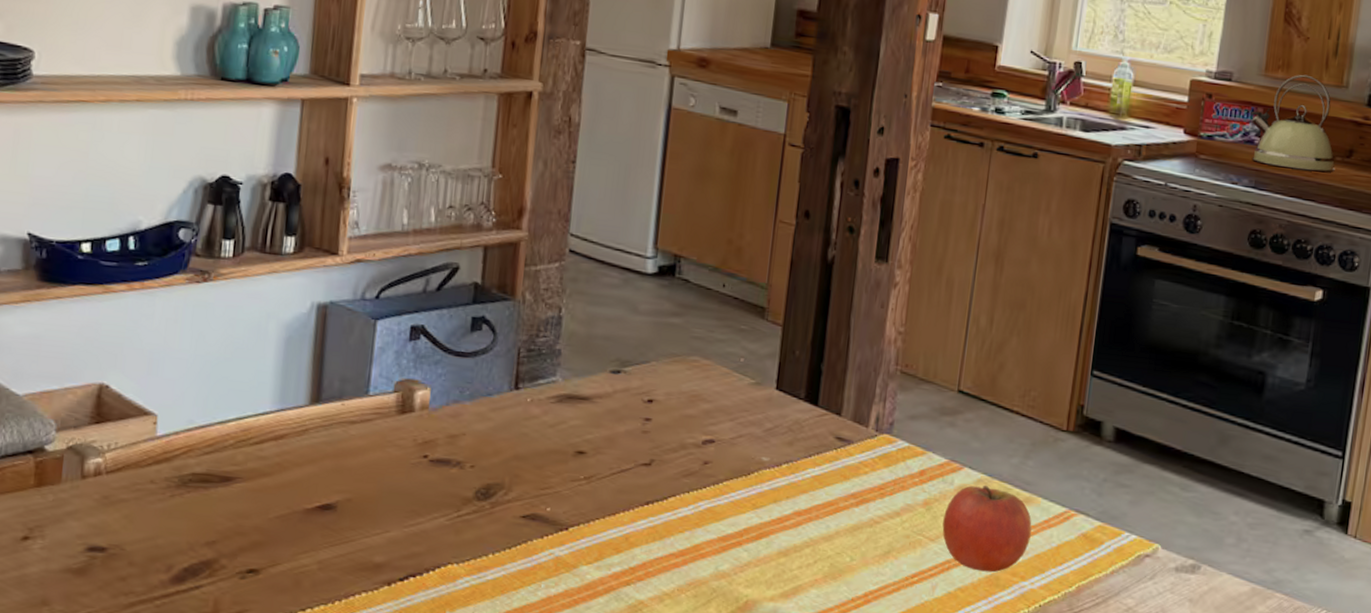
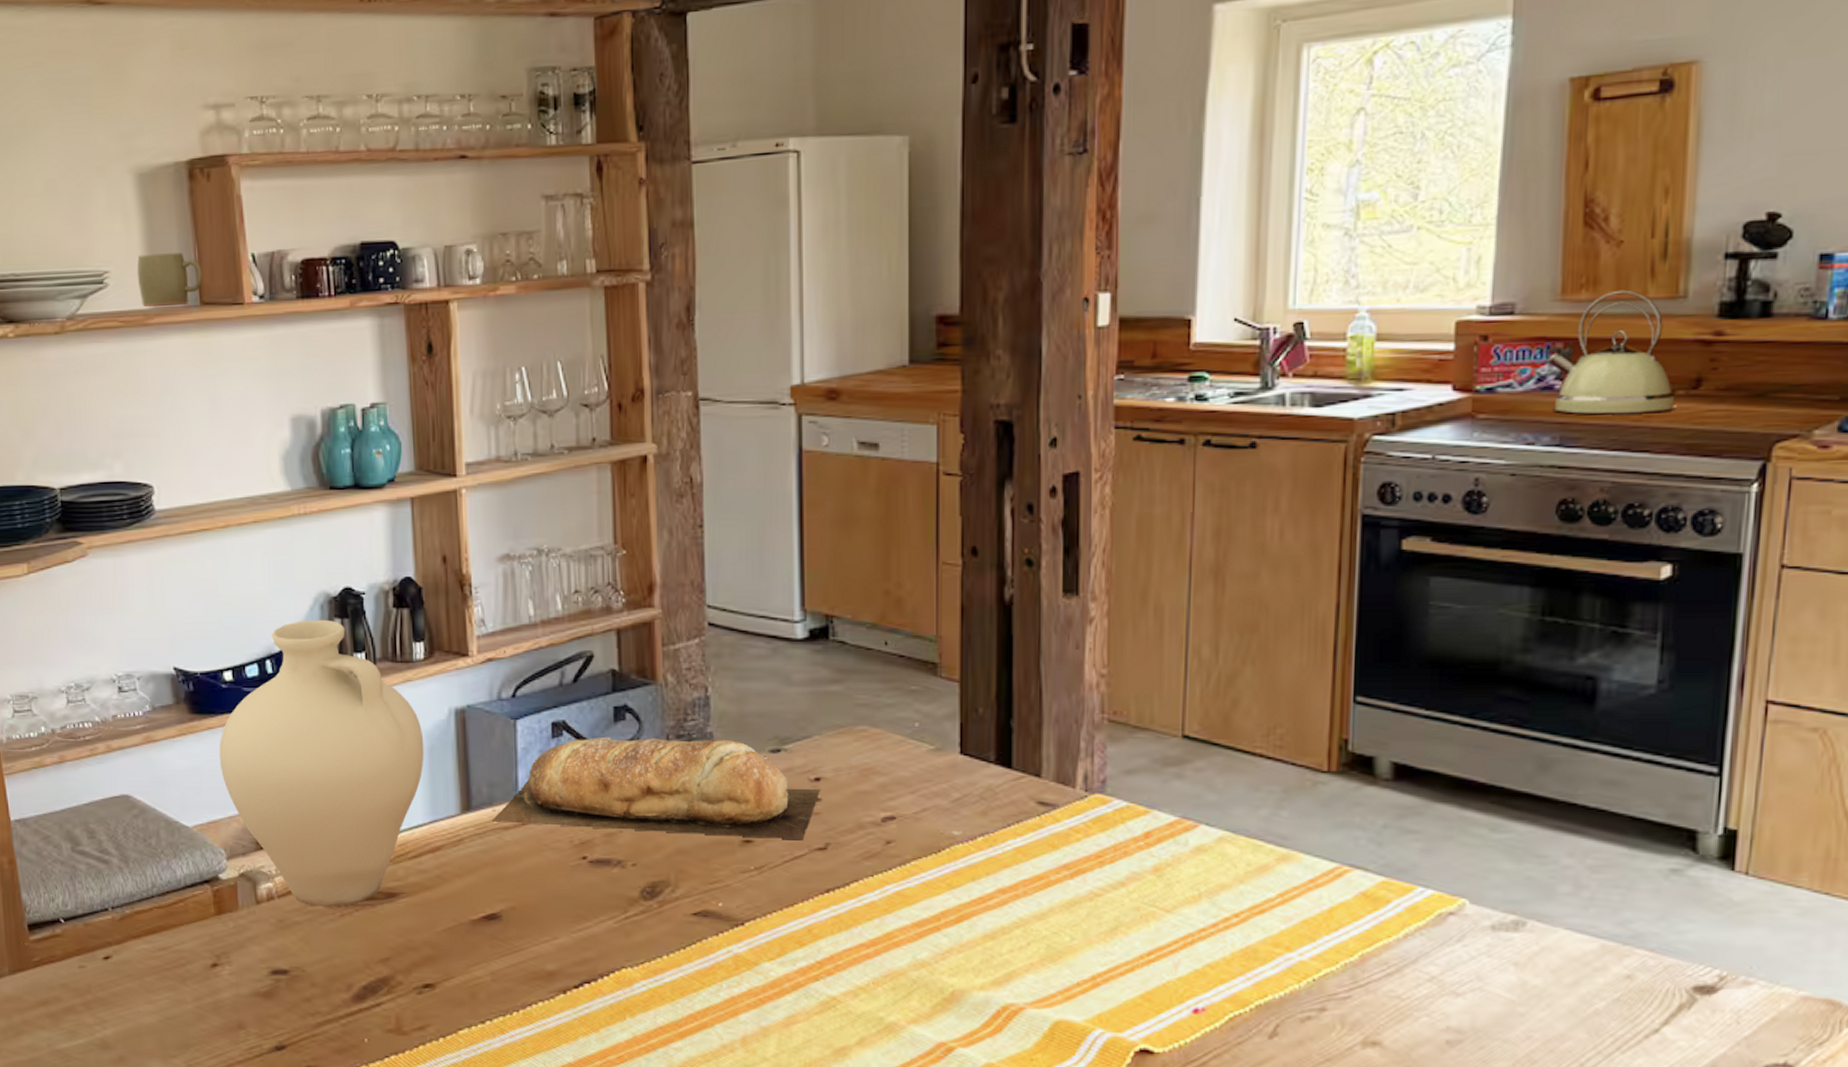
jug: none [63,202,282,487] -> present [219,619,424,907]
bread loaf: none [339,343,652,456] -> present [491,736,820,841]
apple: present [942,485,1032,573] -> none [1179,843,1294,944]

